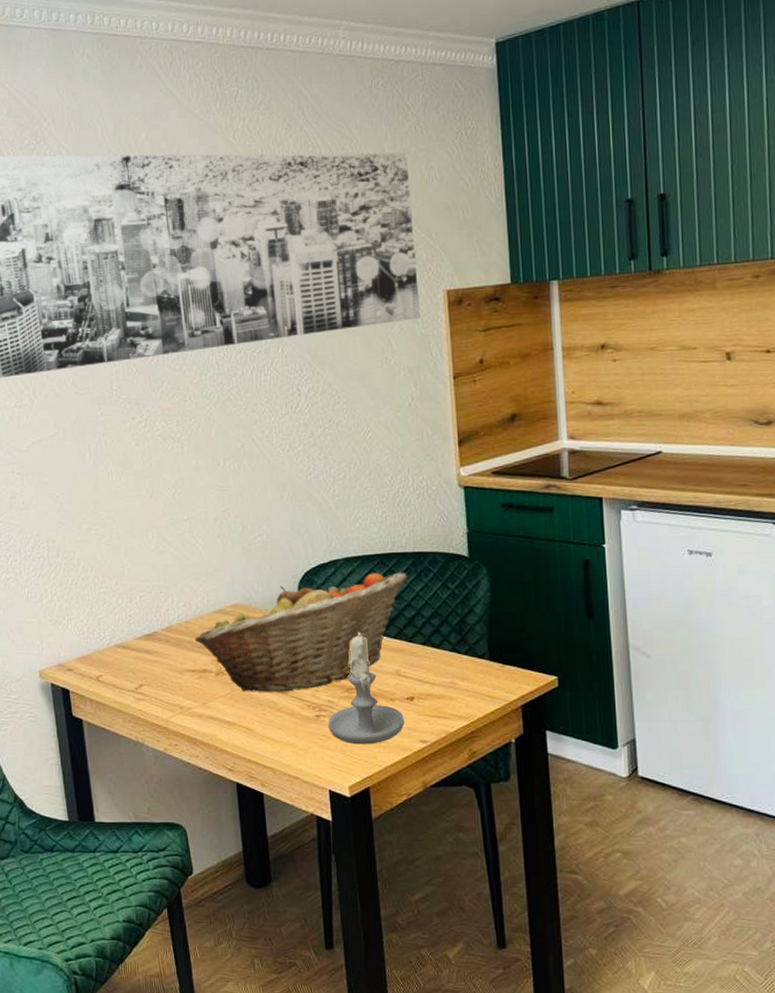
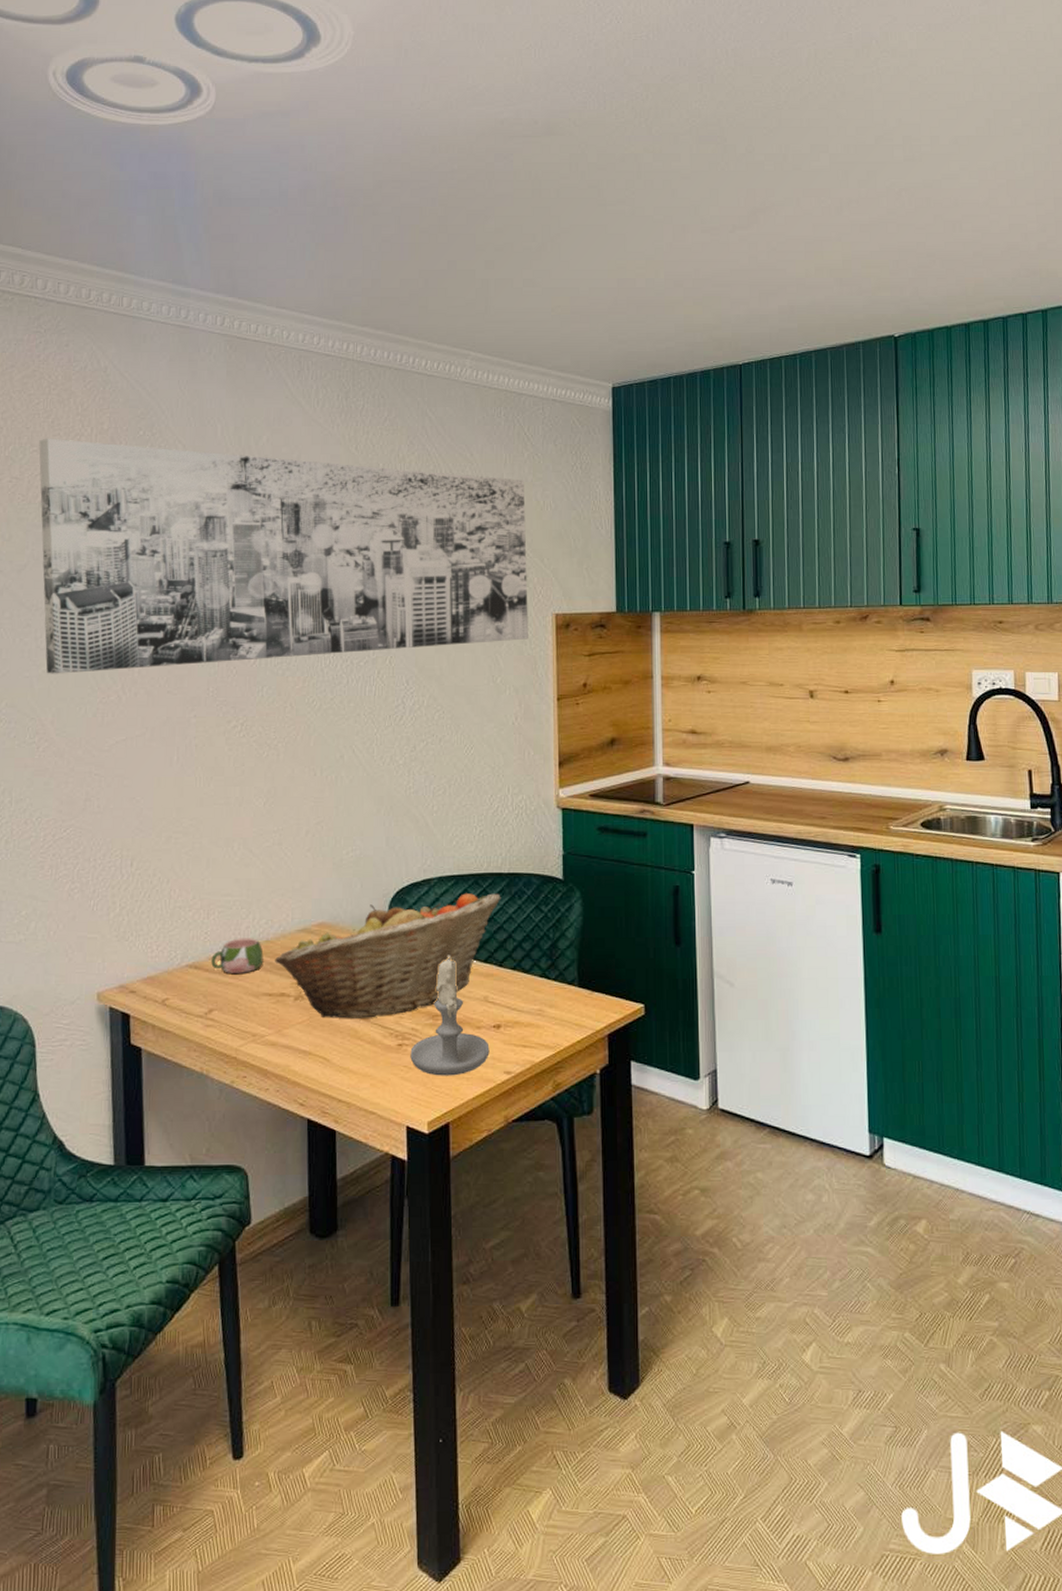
mug: none [137,619,185,652] -> present [211,938,264,973]

